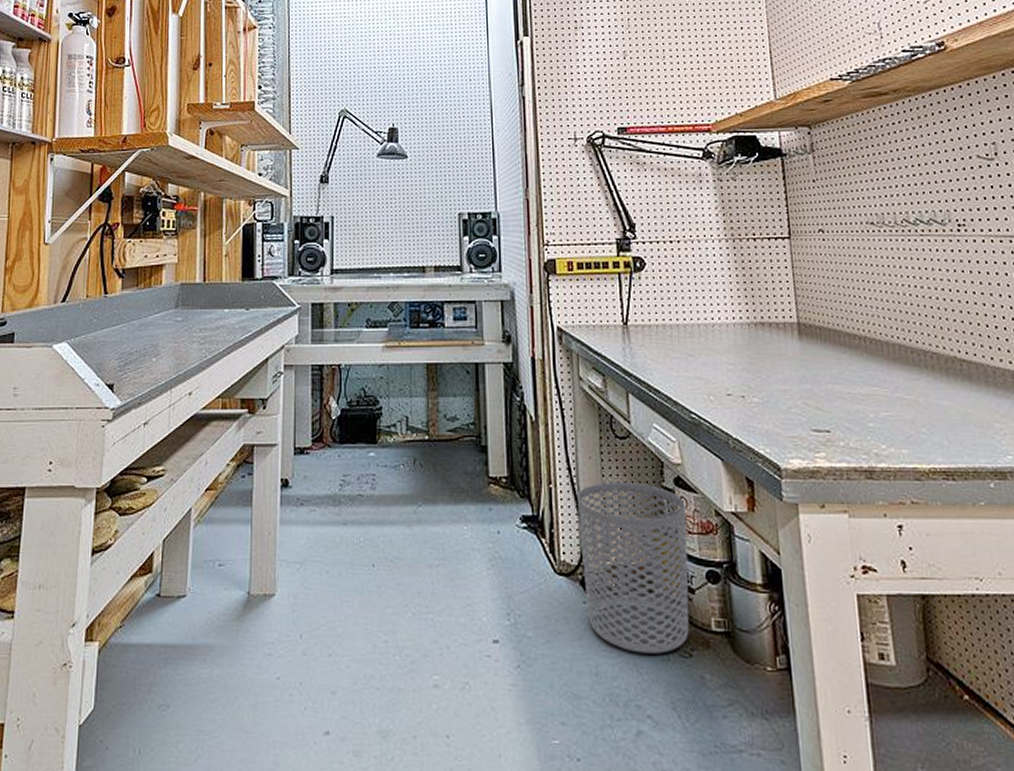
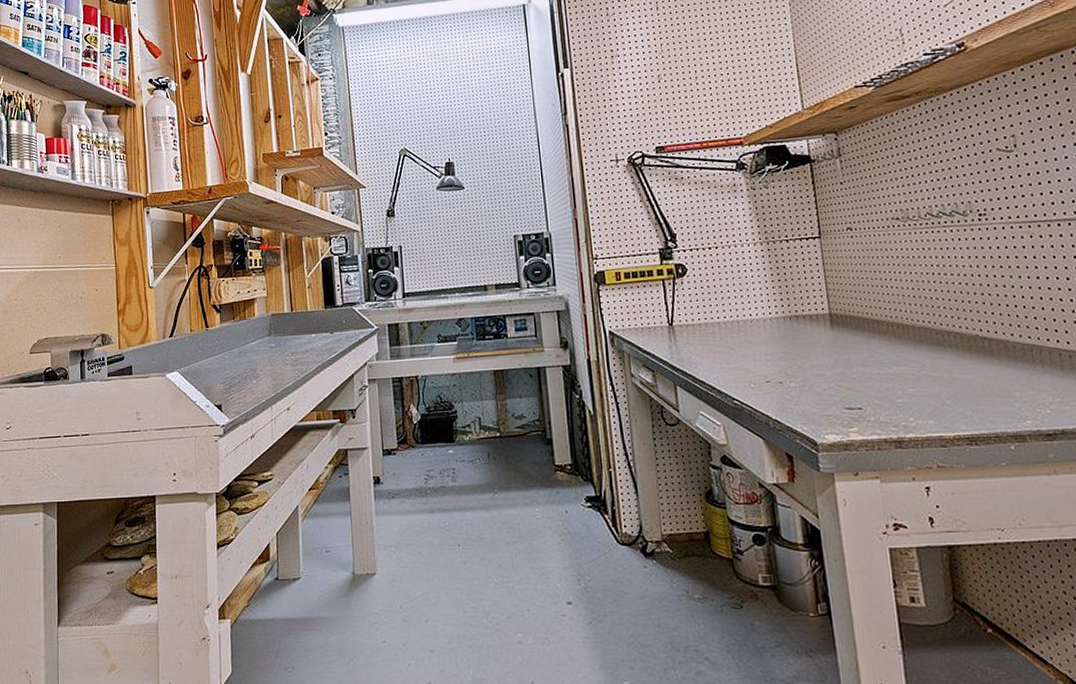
waste bin: present [578,481,690,654] -> none [635,462,739,607]

